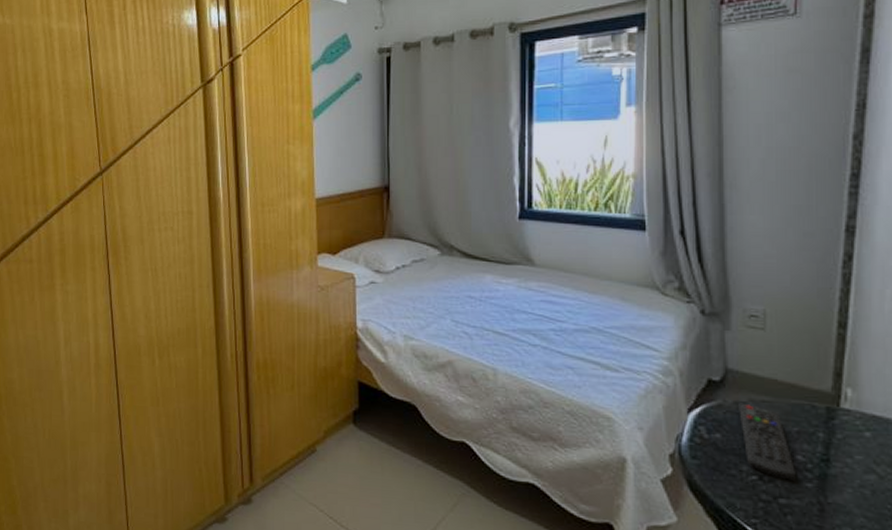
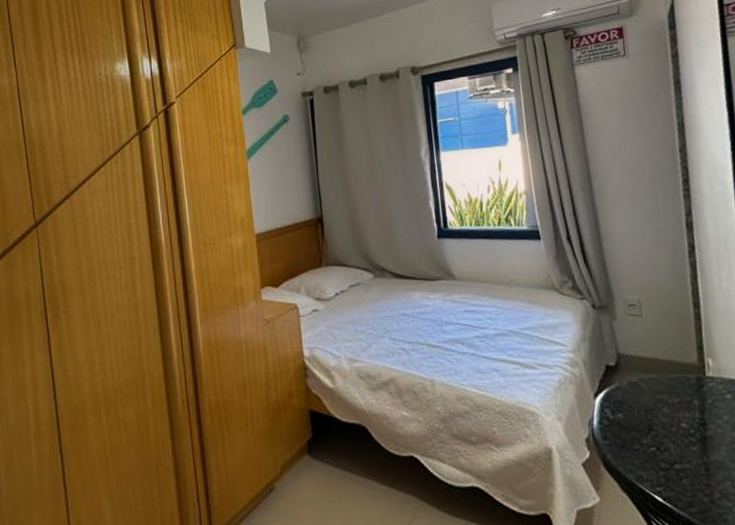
remote control: present [739,403,795,482] -> none [632,383,684,448]

